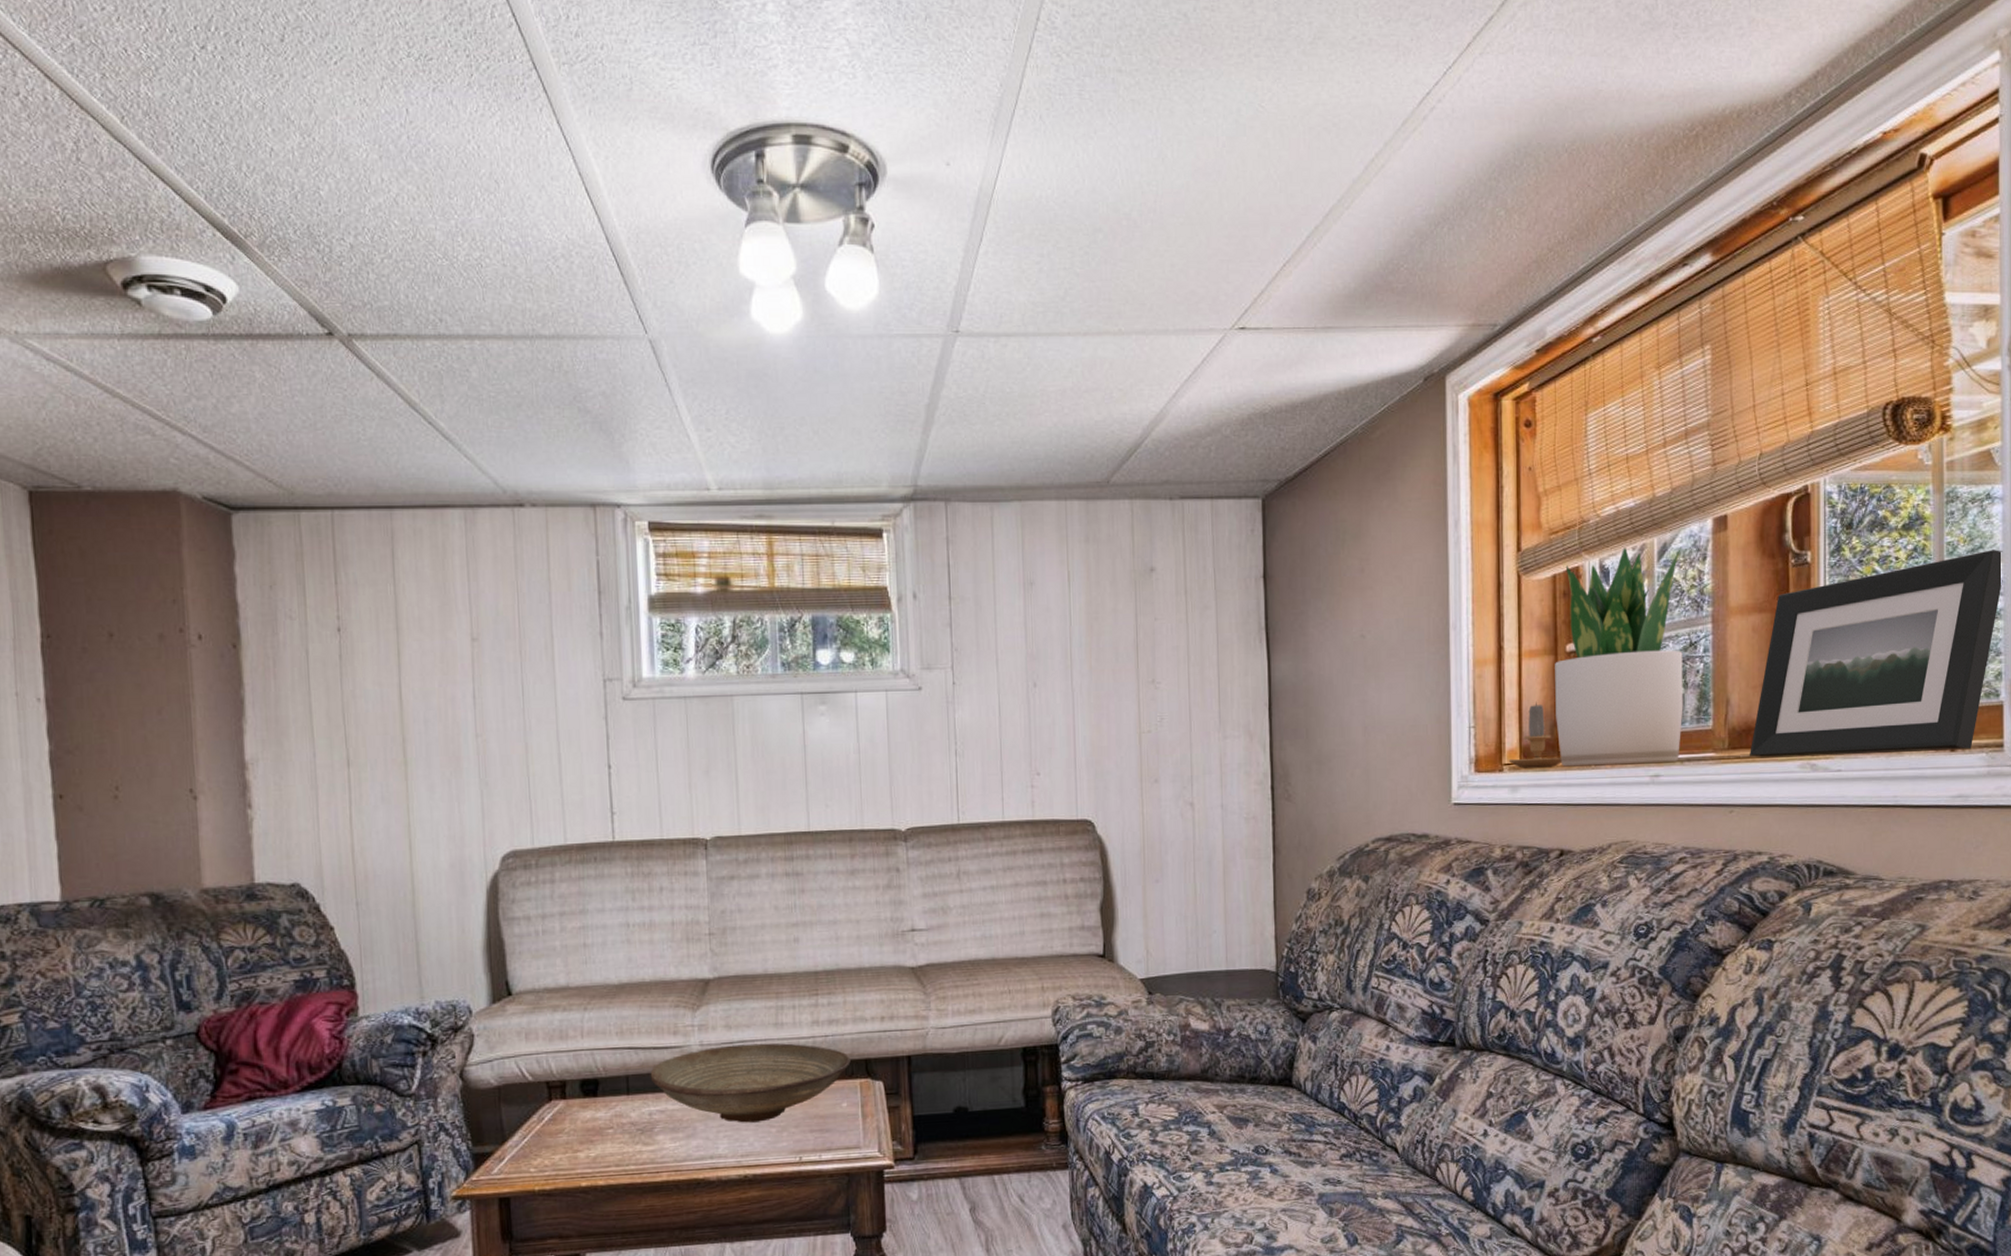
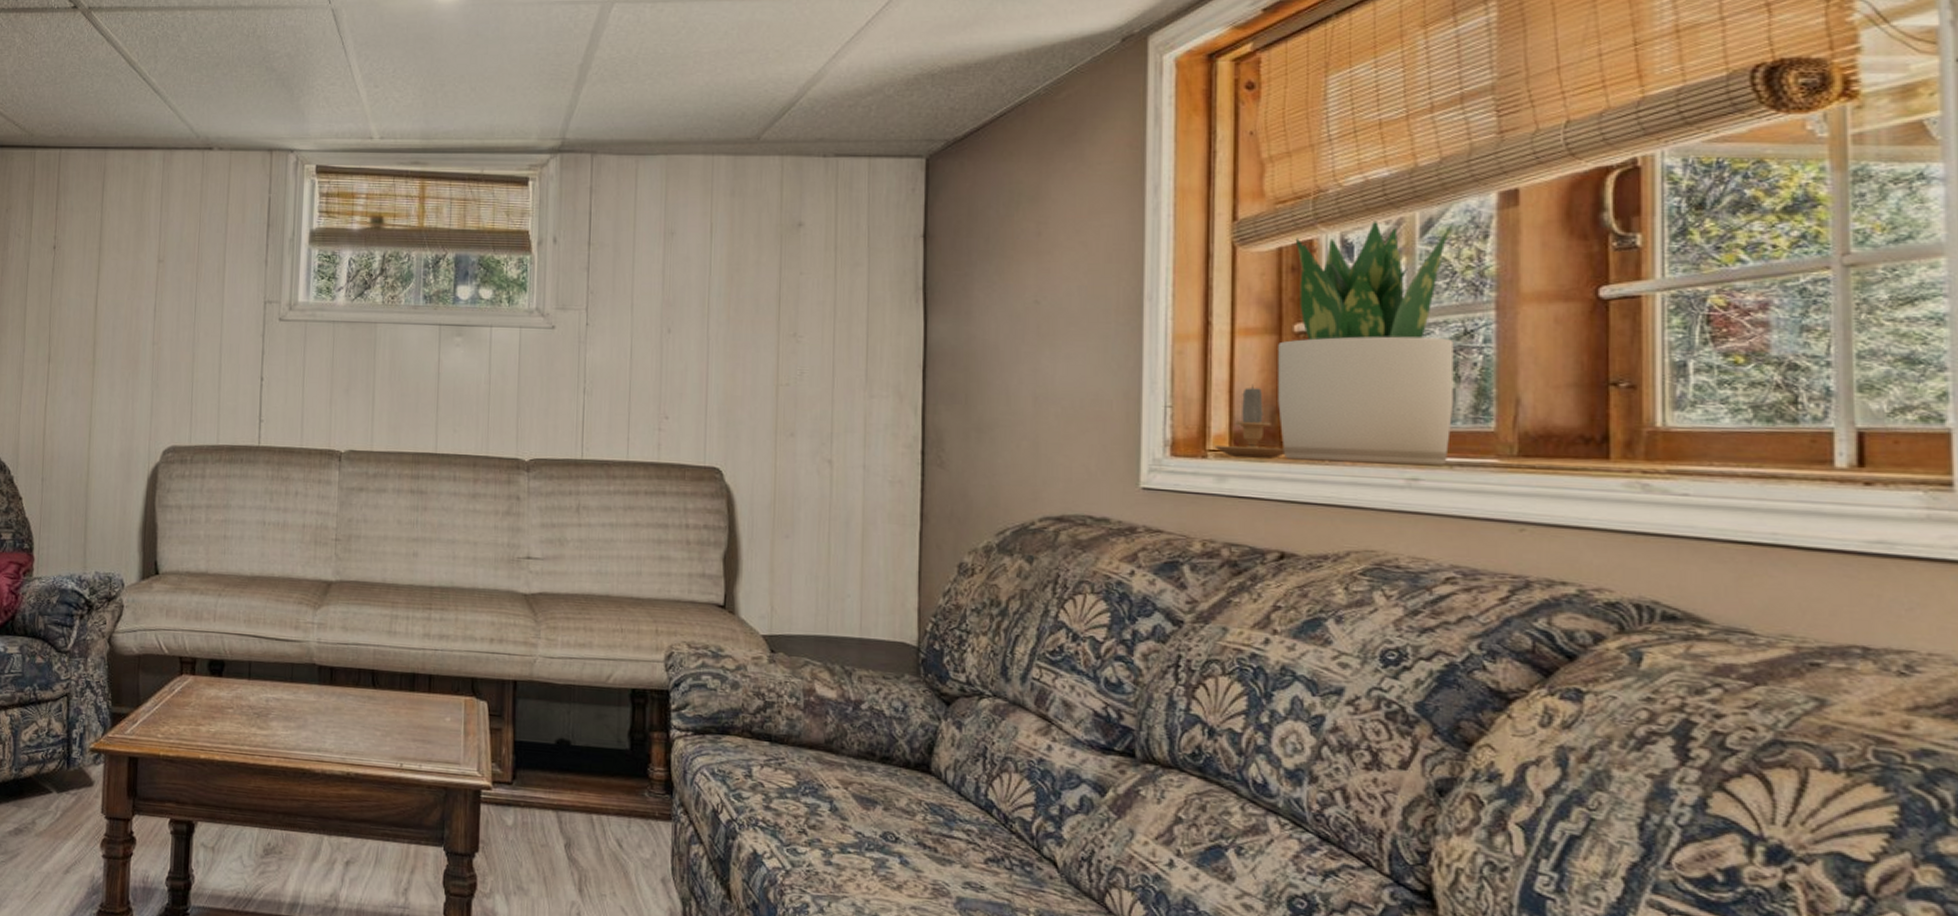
decorative bowl: present [650,1043,851,1123] -> none [270,646,457,724]
picture frame: present [1750,550,2003,758] -> none [1550,241,1948,485]

